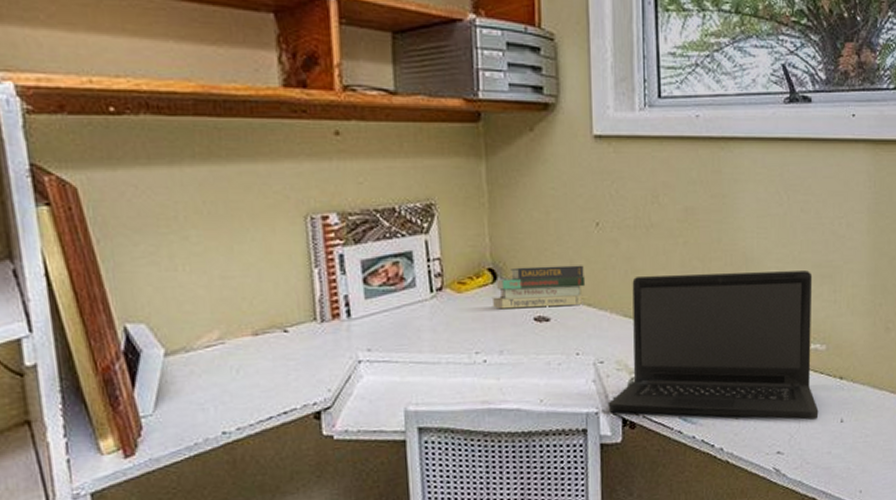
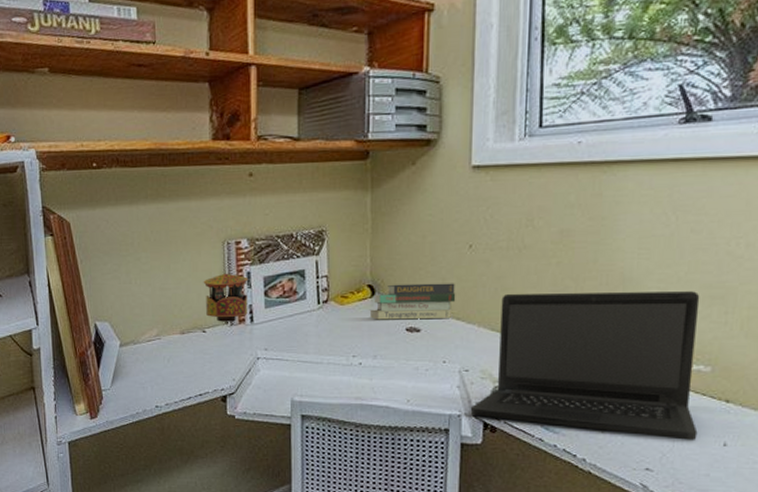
decorative box: none [280,255,343,318] -> present [203,273,249,322]

